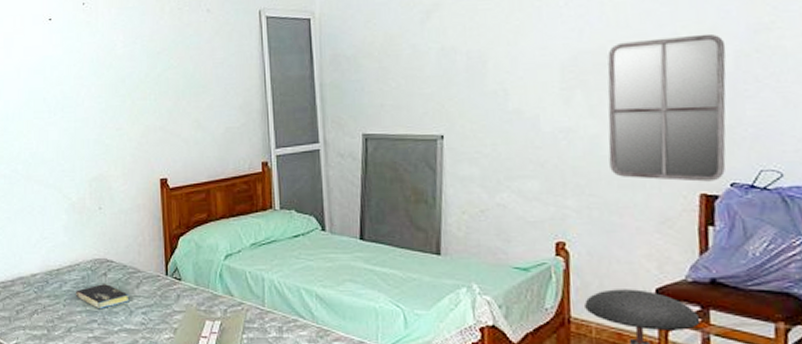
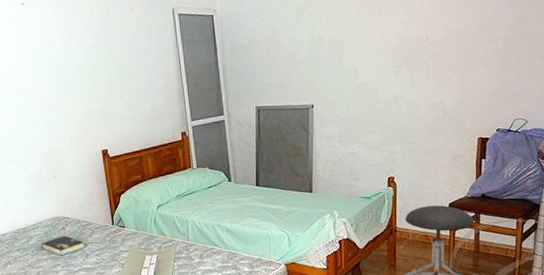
home mirror: present [607,33,726,182] -> none [423,23,499,130]

